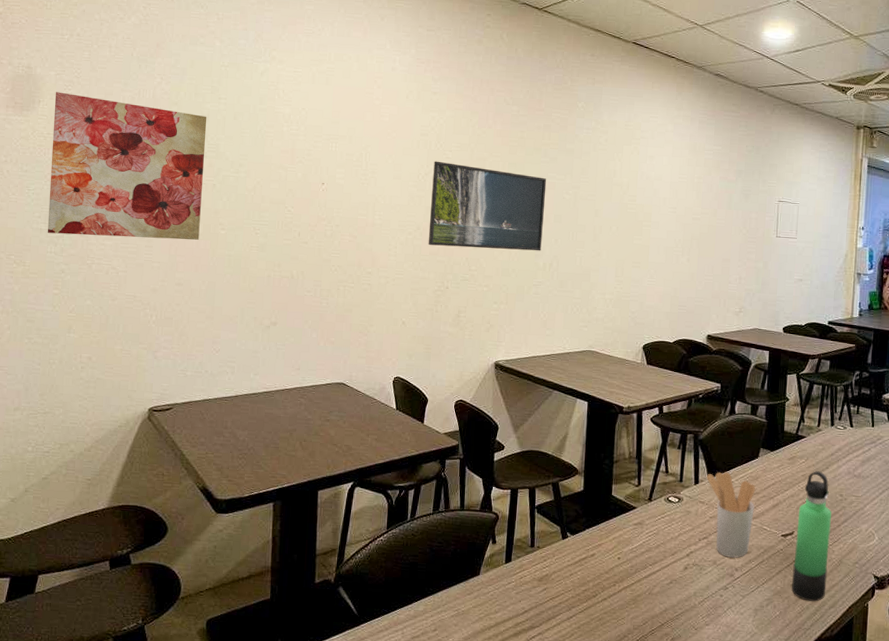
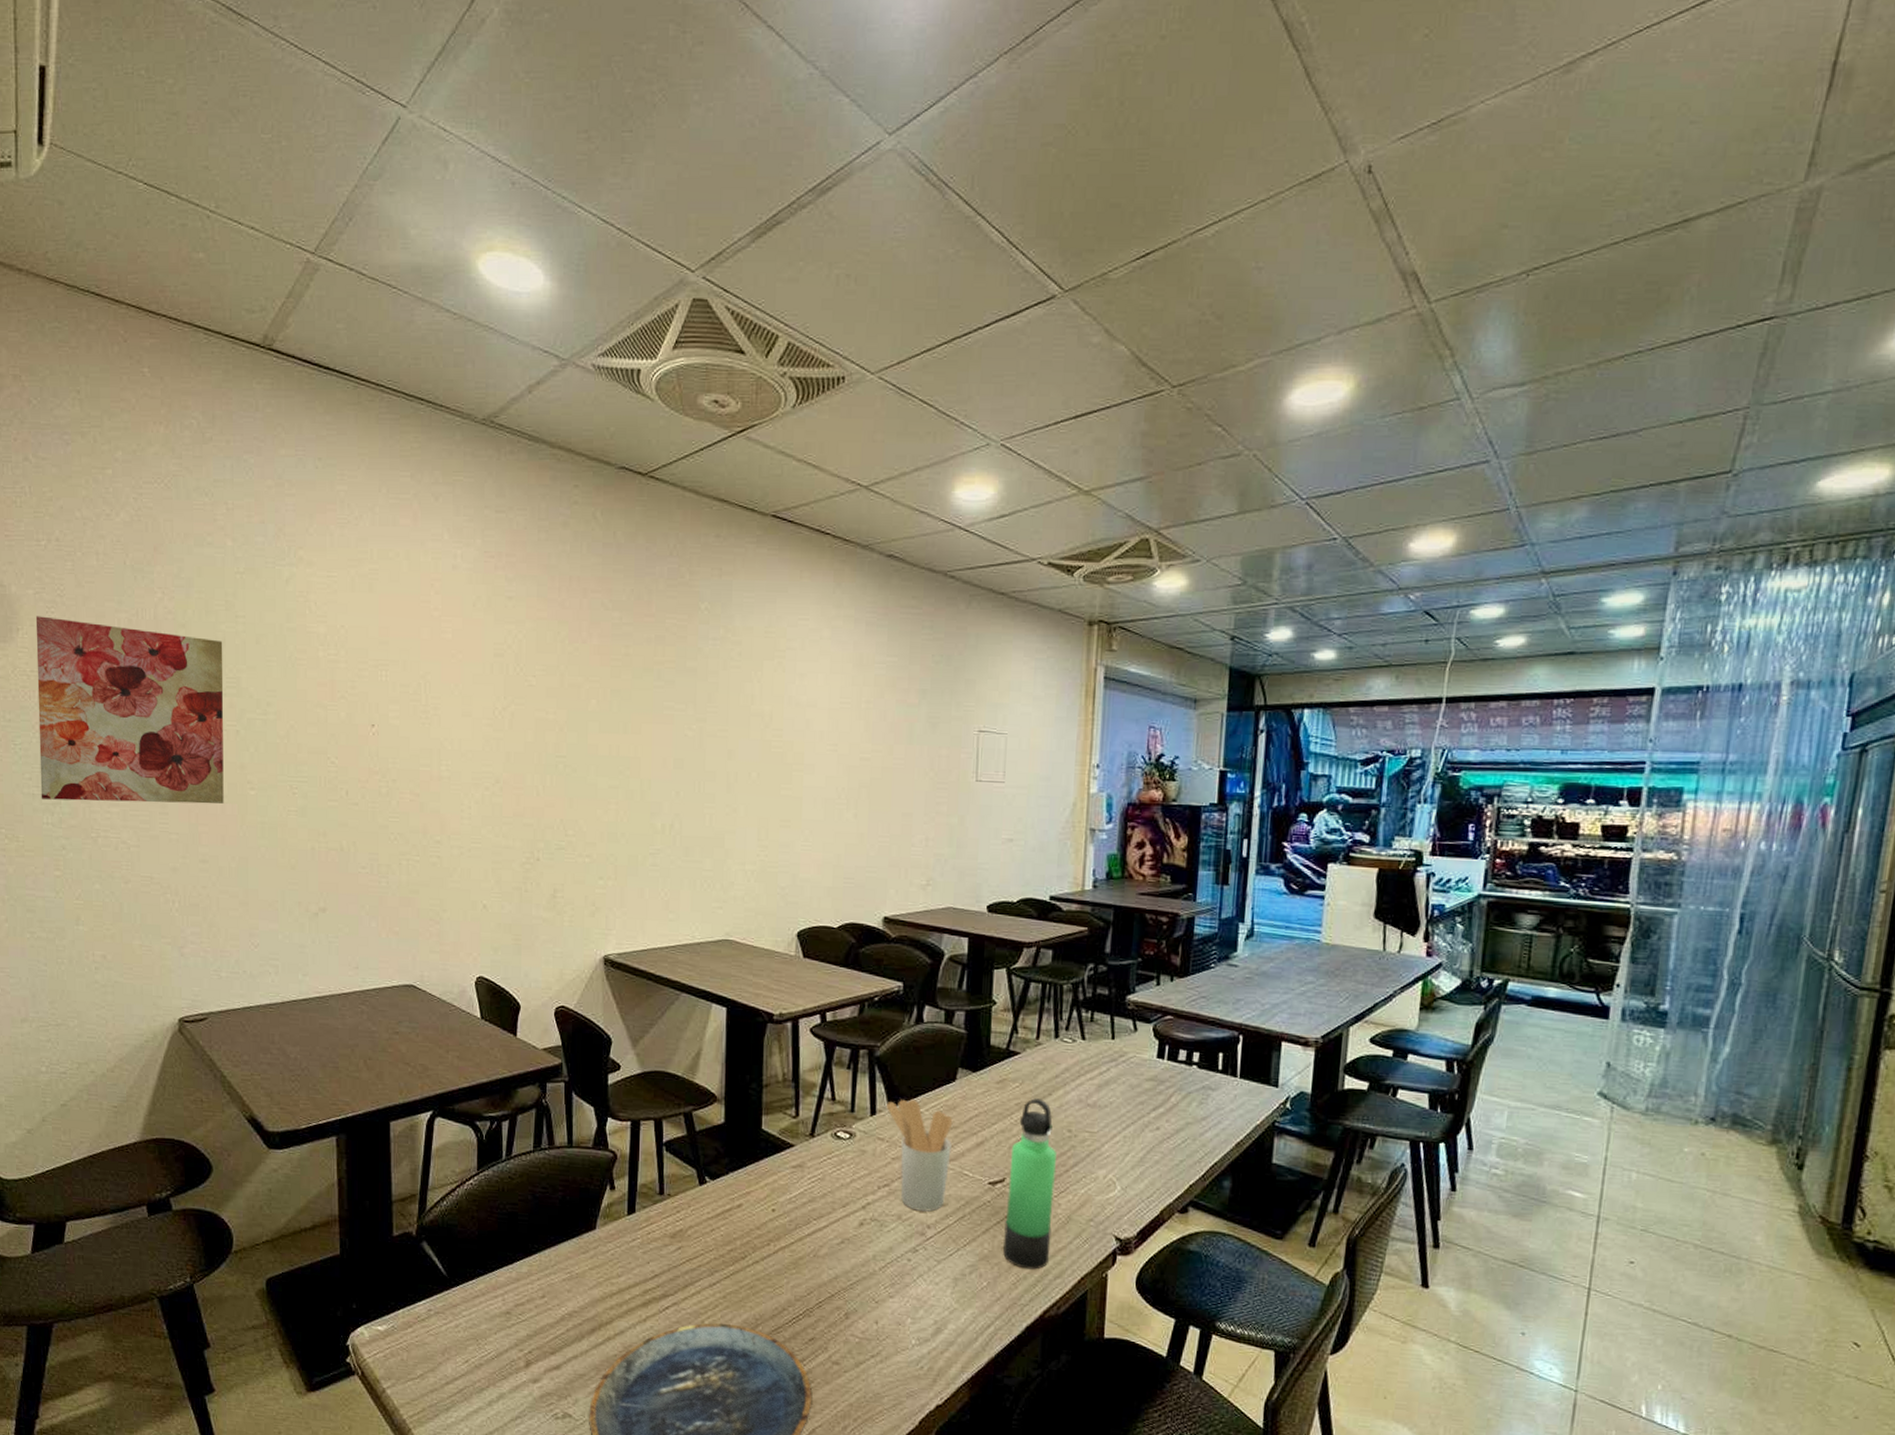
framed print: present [428,161,547,251] -> none [510,690,662,808]

